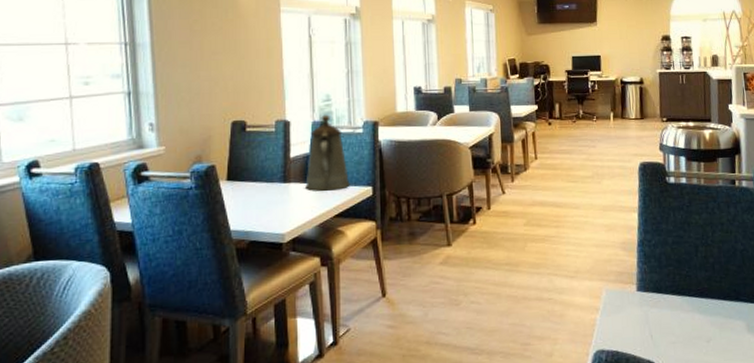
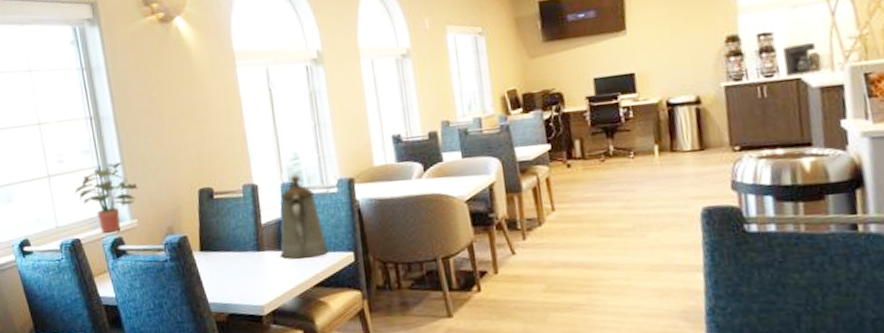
potted plant: none [98,89,170,158] -> present [74,161,139,233]
coffee maker: none [696,46,719,70] -> present [783,42,822,76]

